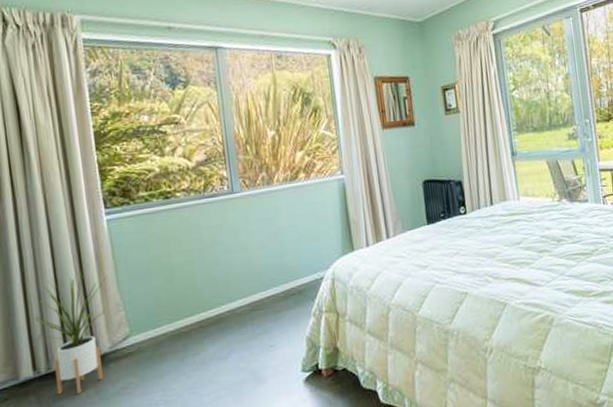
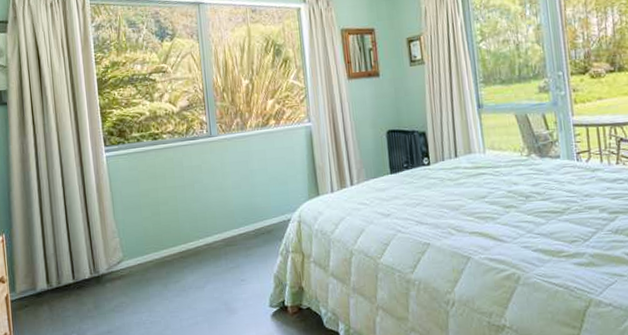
house plant: present [30,270,108,394] -> none [46,200,106,307]

